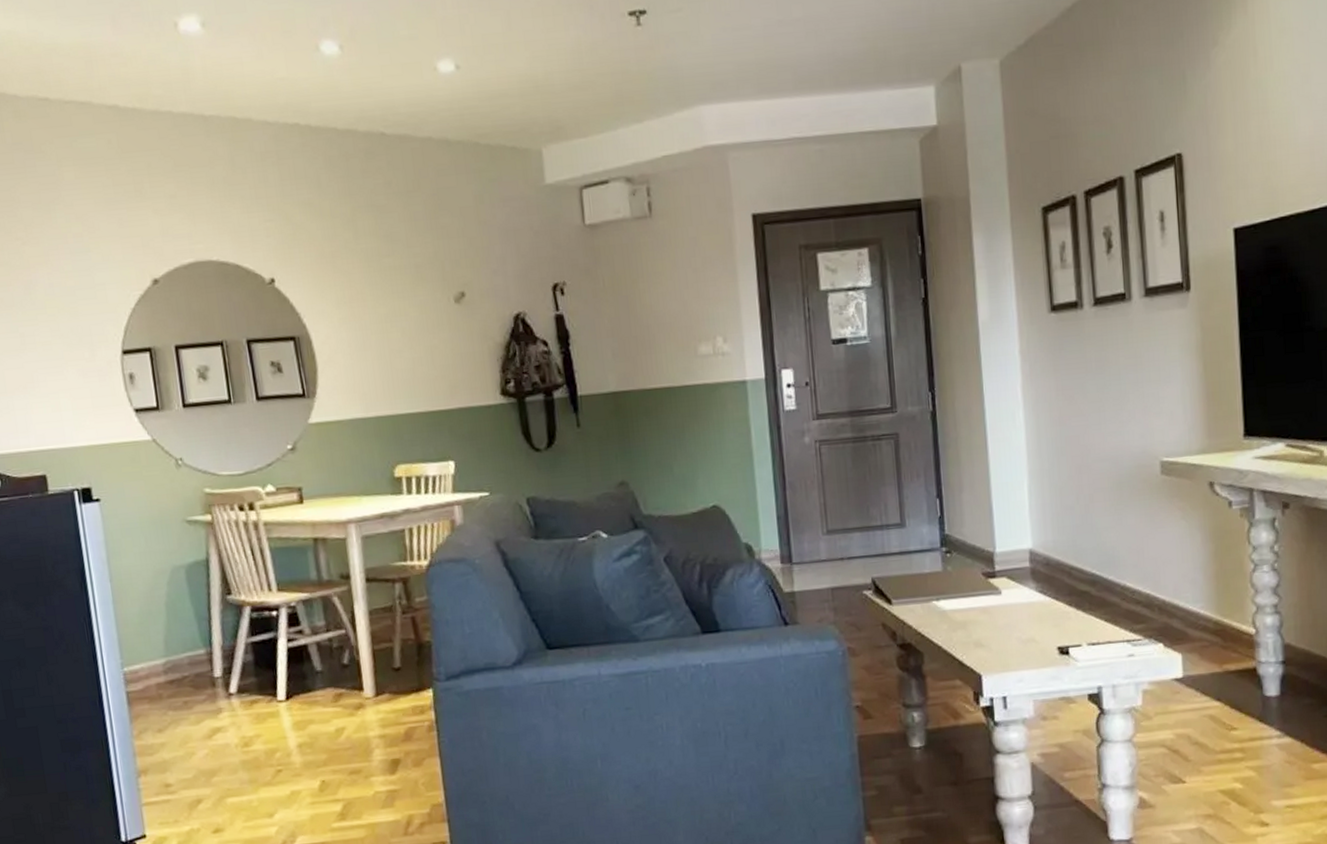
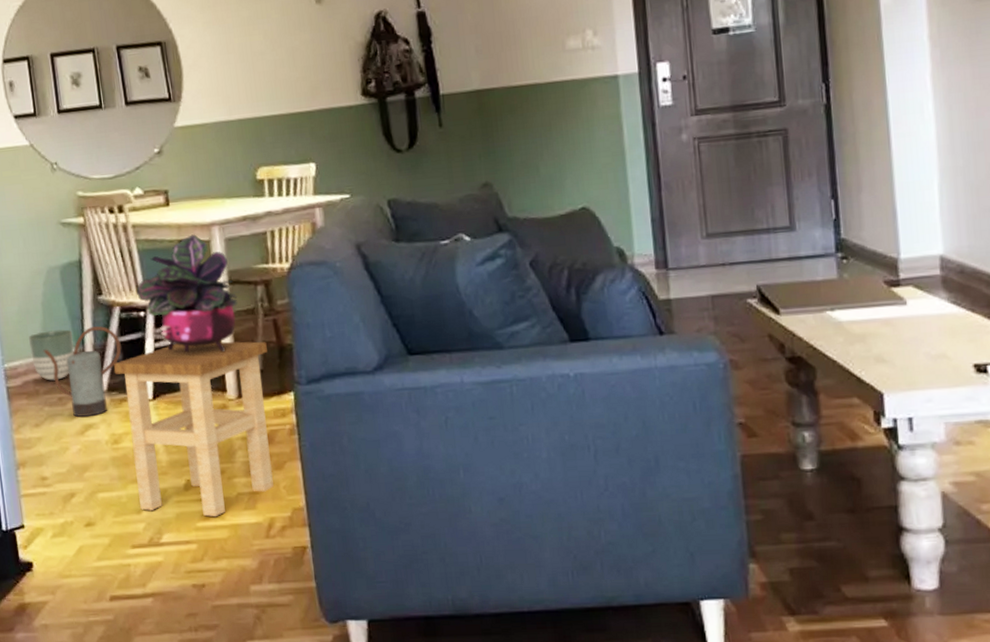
planter: none [151,630,201,684] -> present [29,329,74,381]
watering can: none [167,626,252,721] -> present [43,326,122,417]
stool: none [243,639,412,817] -> present [113,341,274,517]
potted plant: none [268,532,375,652] -> present [136,234,238,353]

